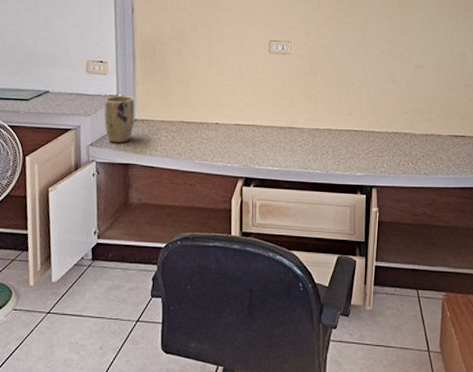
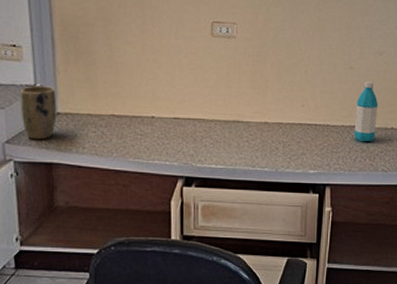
water bottle: none [397,91,419,147] -> present [354,81,379,142]

